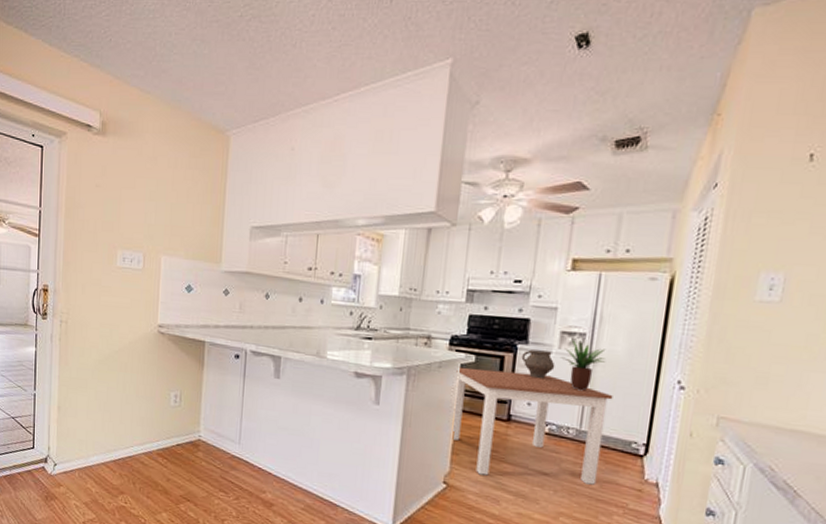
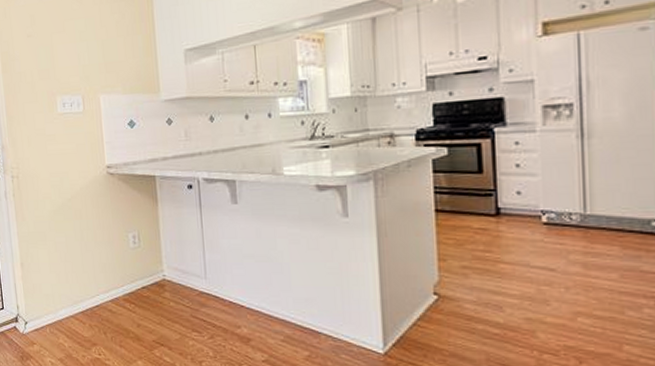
dining table: present [450,366,613,485] -> none [429,157,618,280]
ceramic pot: present [521,350,555,379] -> none [501,130,542,163]
potted plant: present [561,339,606,391] -> none [548,110,601,170]

